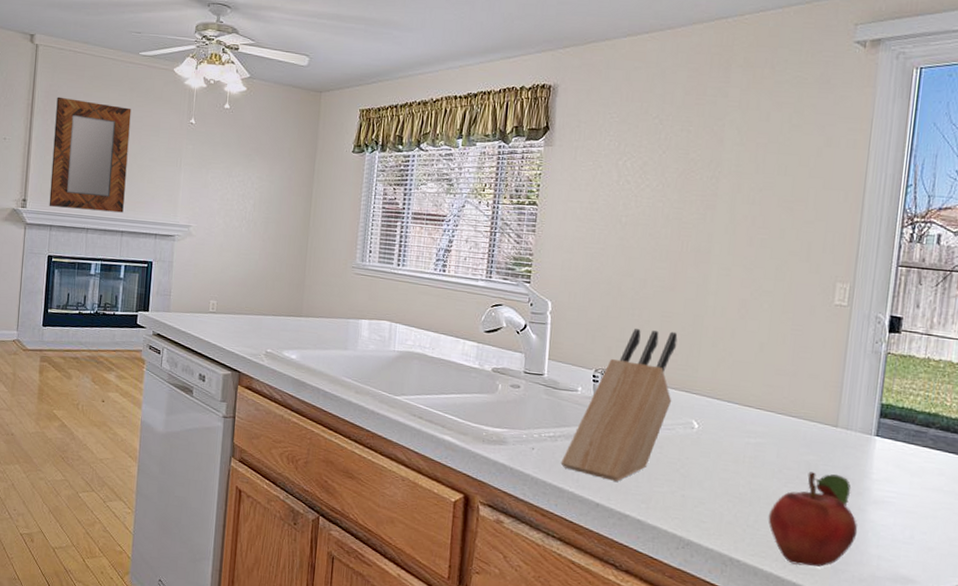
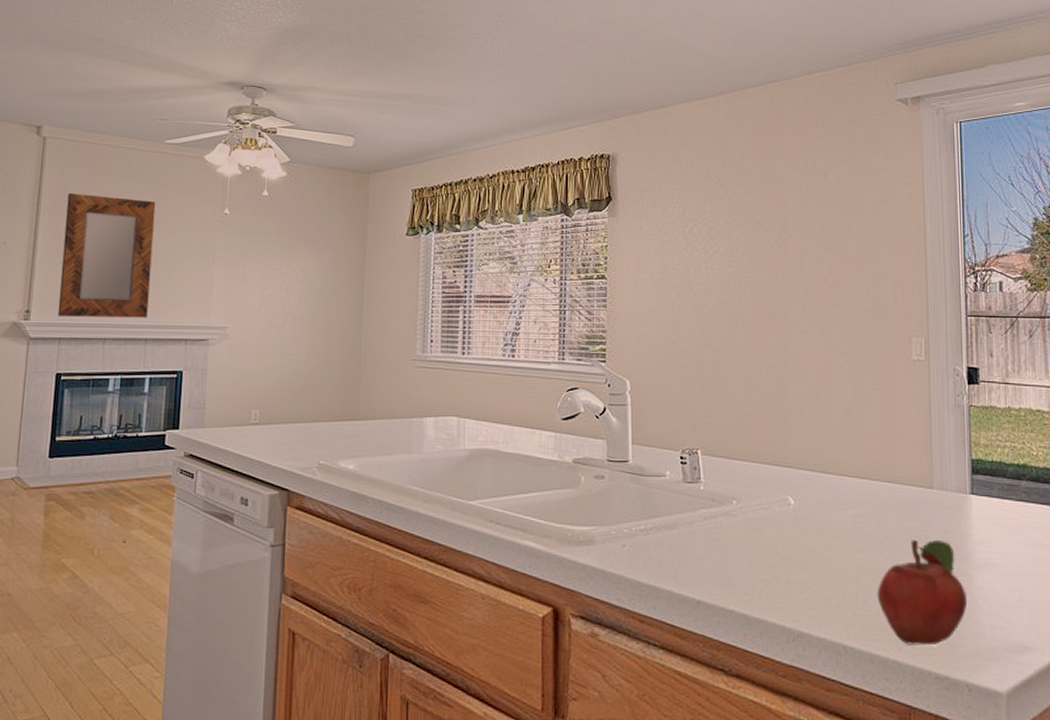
knife block: present [560,329,678,482] -> none [655,402,765,573]

